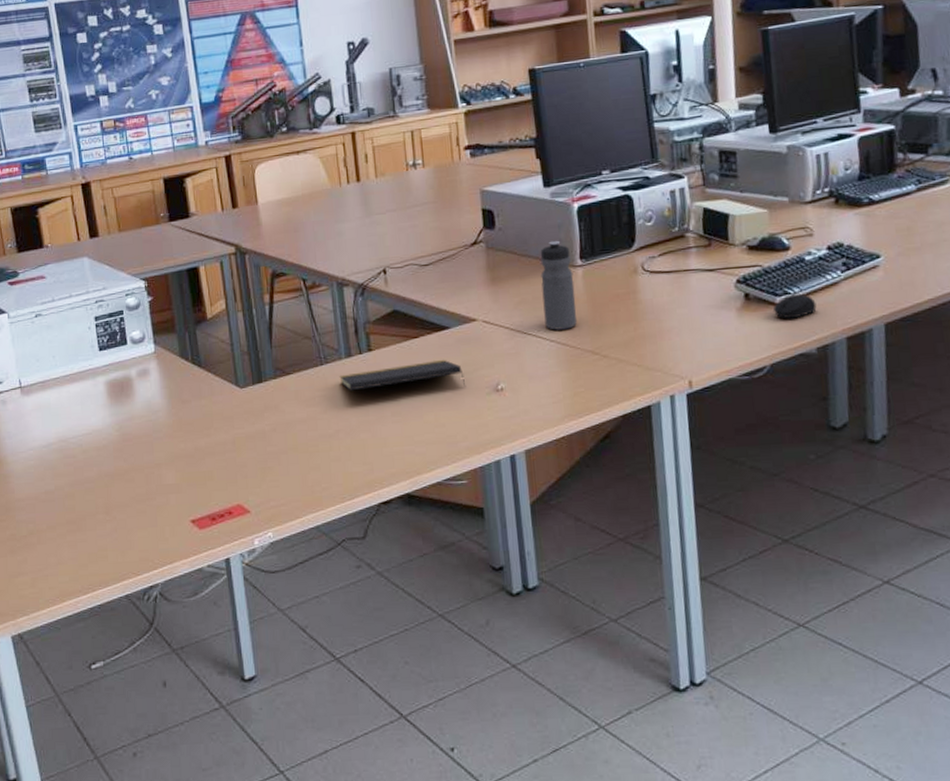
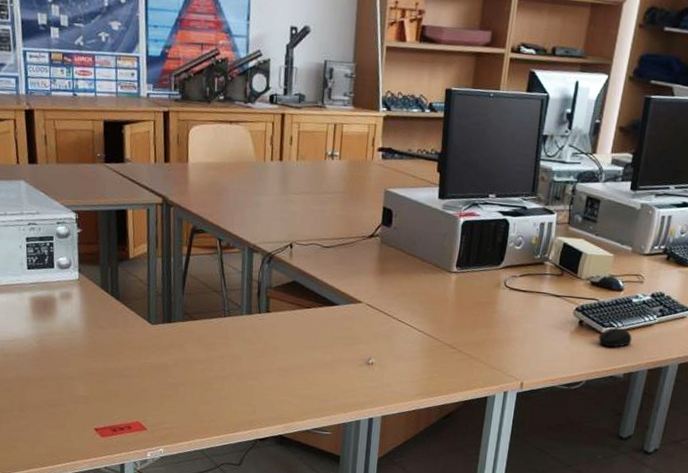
notepad: present [339,359,466,391] -> none [238,328,344,357]
water bottle: present [540,240,577,330] -> none [417,246,449,324]

